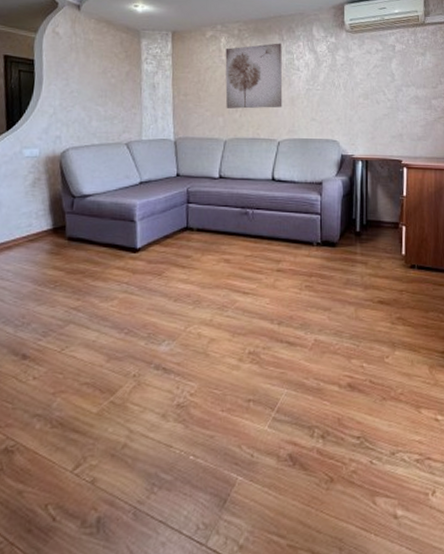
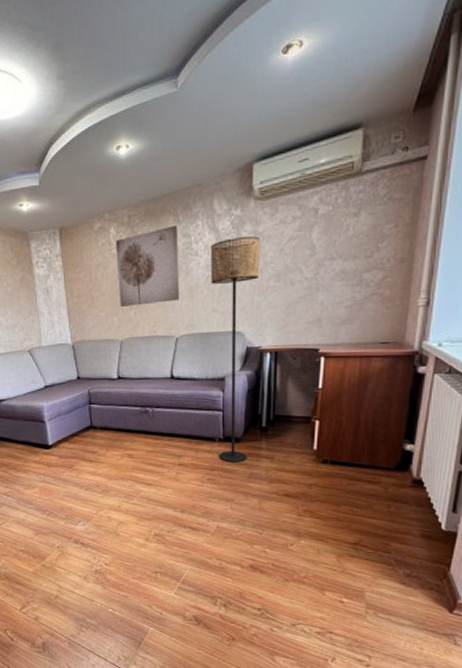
floor lamp: none [310,60,351,268] -> present [210,236,260,463]

